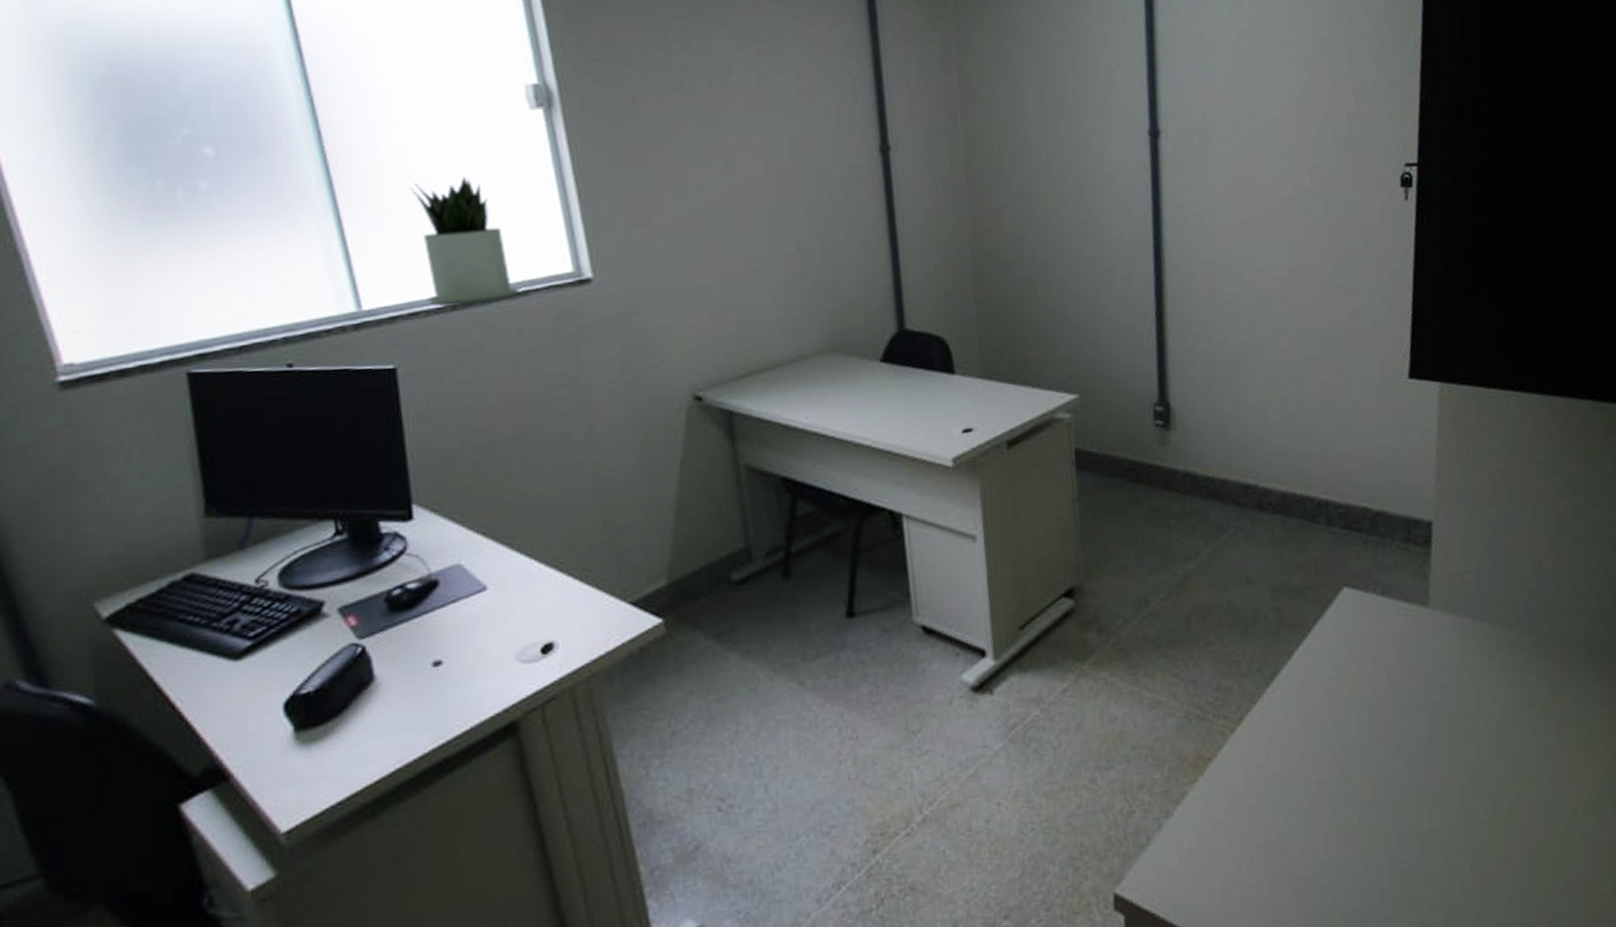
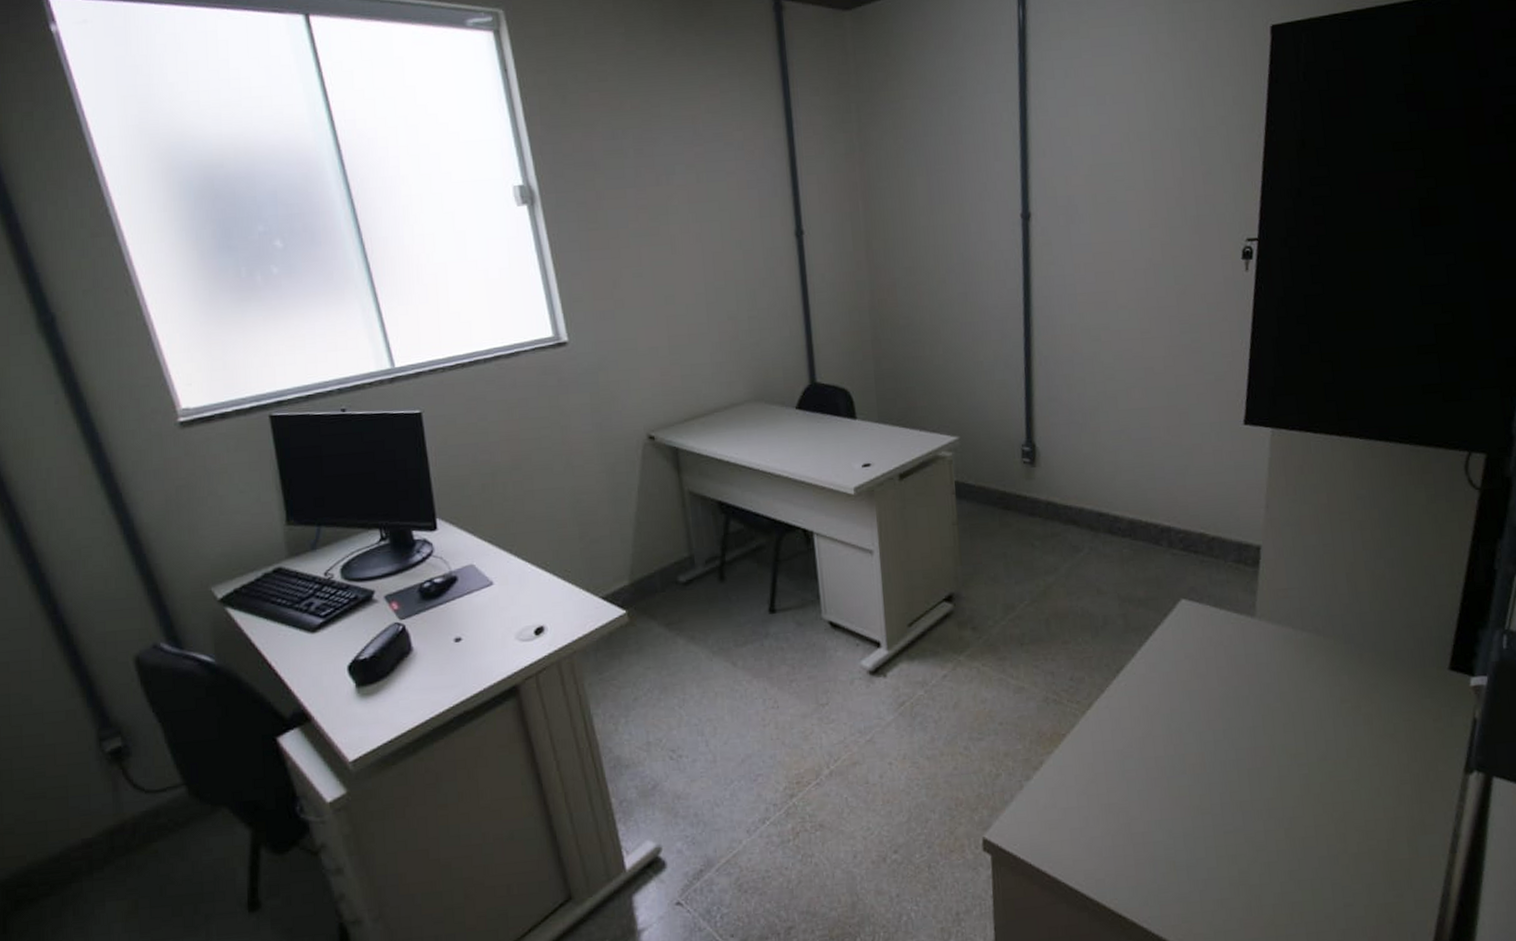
planter: present [410,177,520,307] -> none [428,261,513,365]

